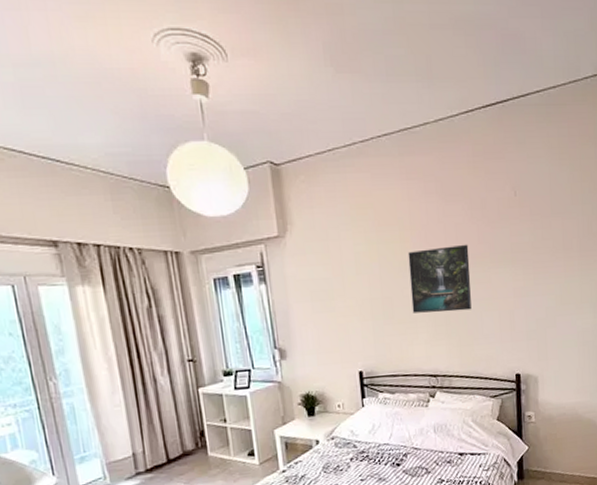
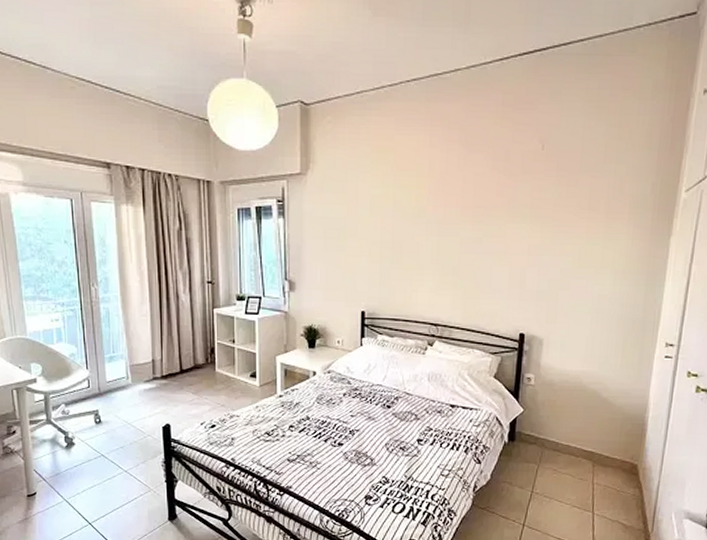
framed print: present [408,244,472,313] -> none [420,195,486,263]

